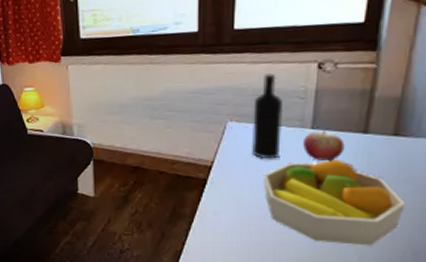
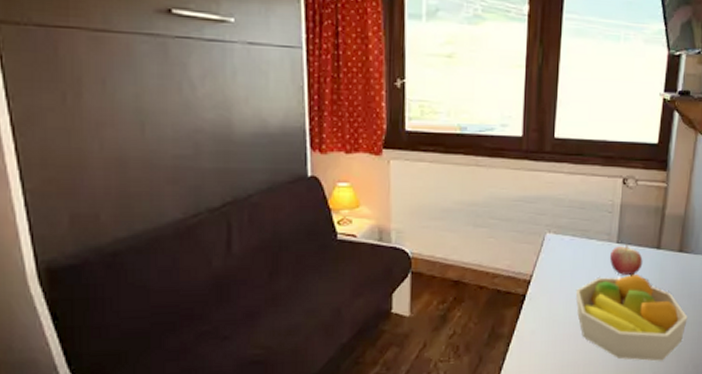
wine bottle: present [251,73,284,159] -> none [566,185,595,273]

